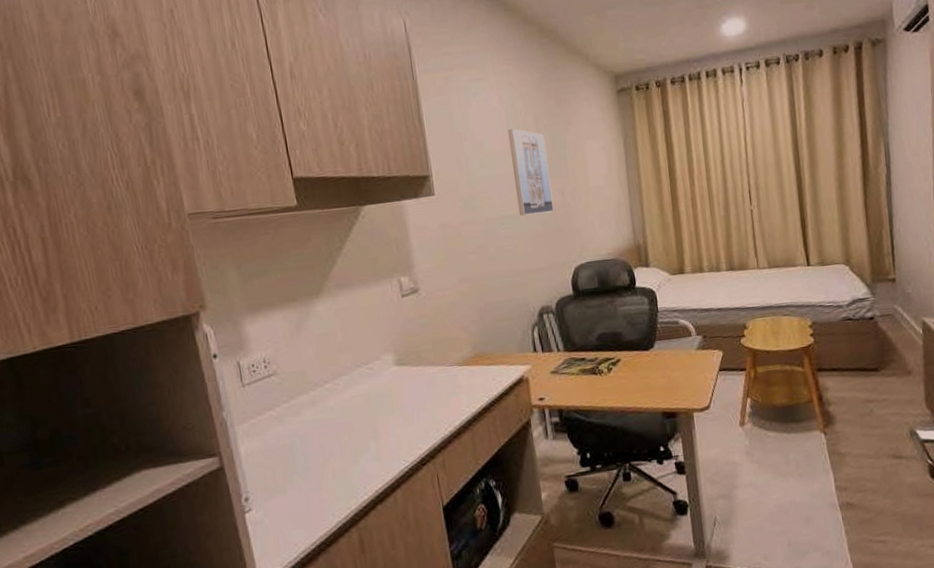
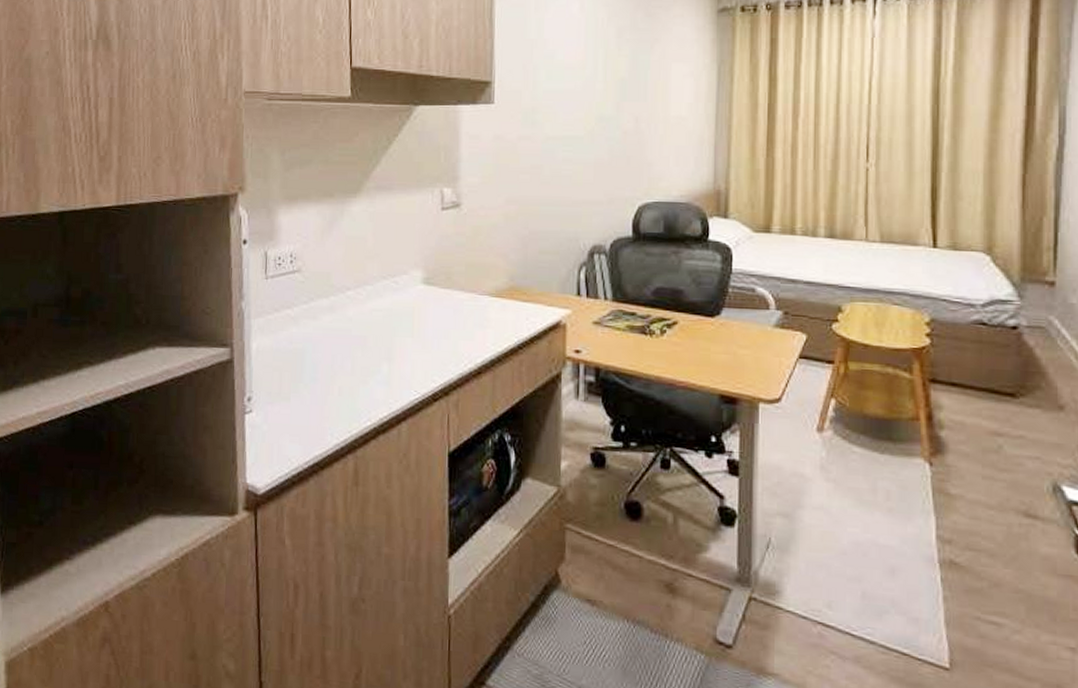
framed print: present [508,128,554,216] -> none [584,40,626,139]

